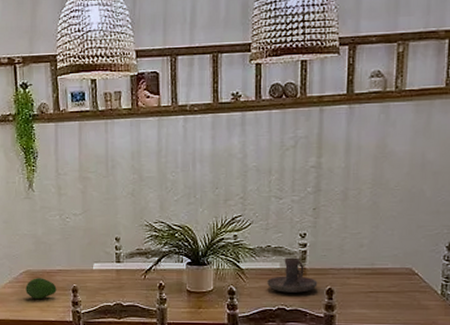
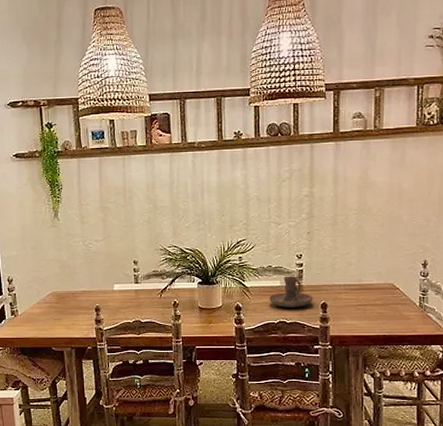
fruit: present [25,278,57,299] -> none [52,299,81,318]

